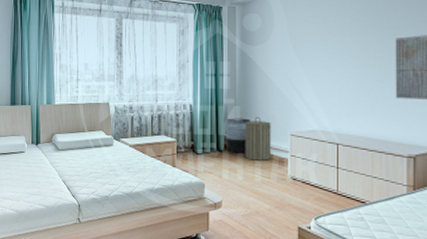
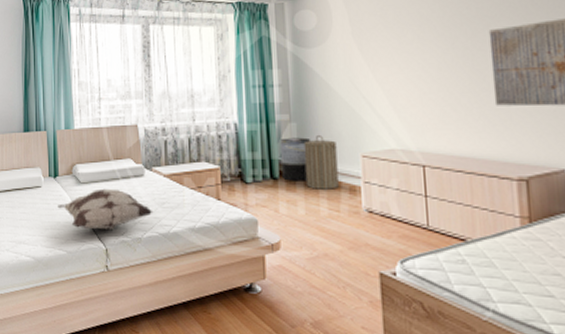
decorative pillow: none [39,155,120,190] -> present [58,188,153,231]

